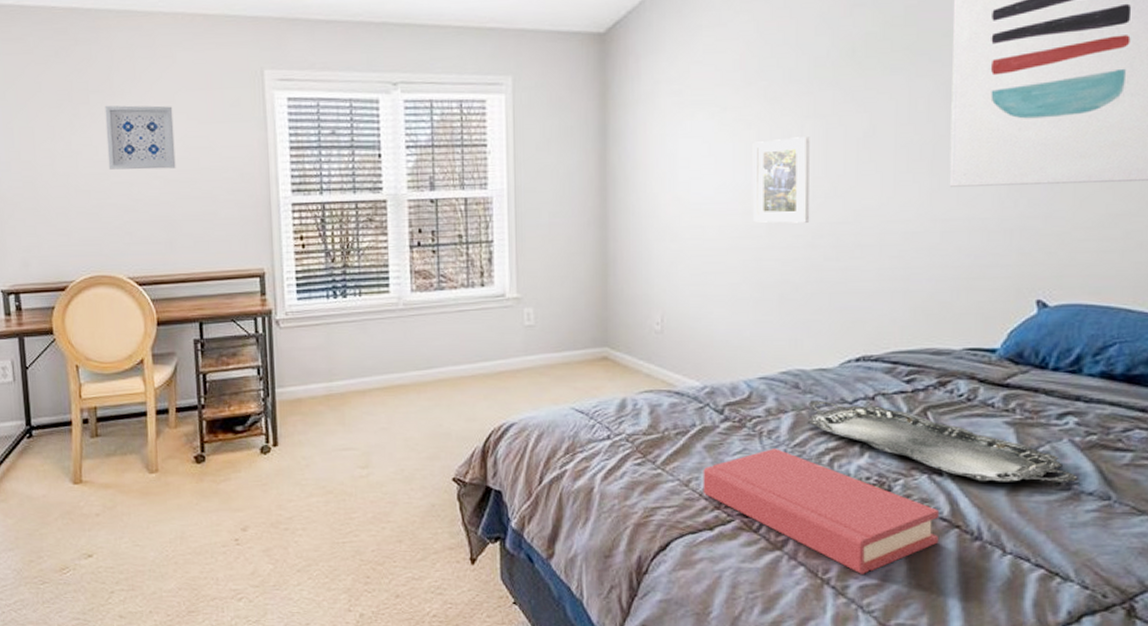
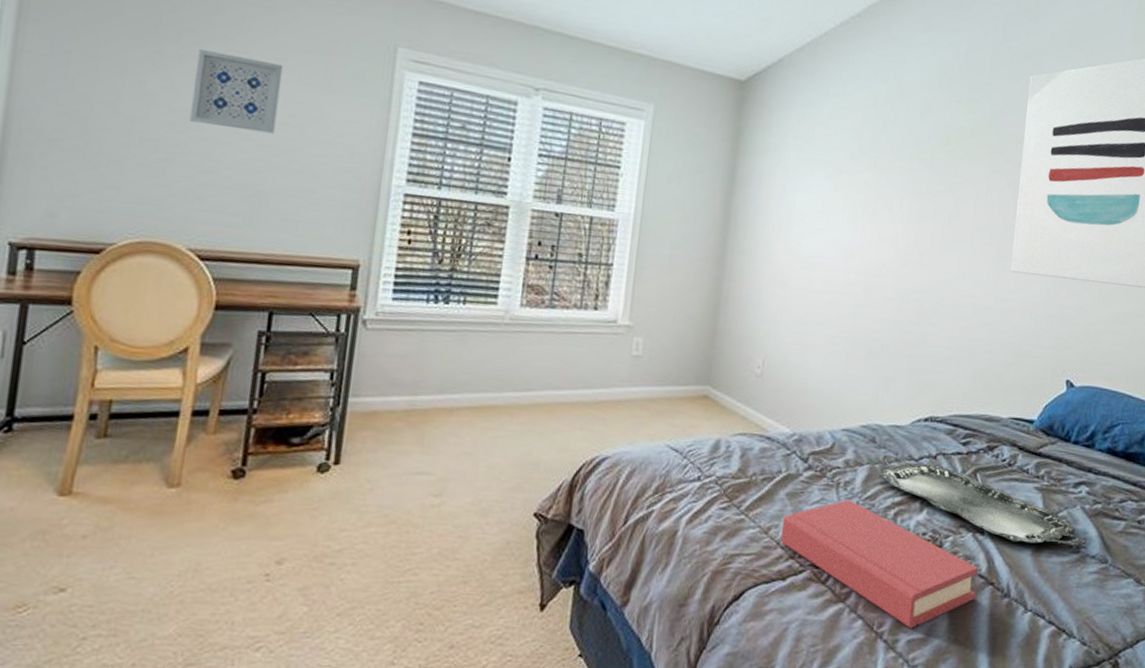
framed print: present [752,137,810,223] -> none [853,206,907,287]

